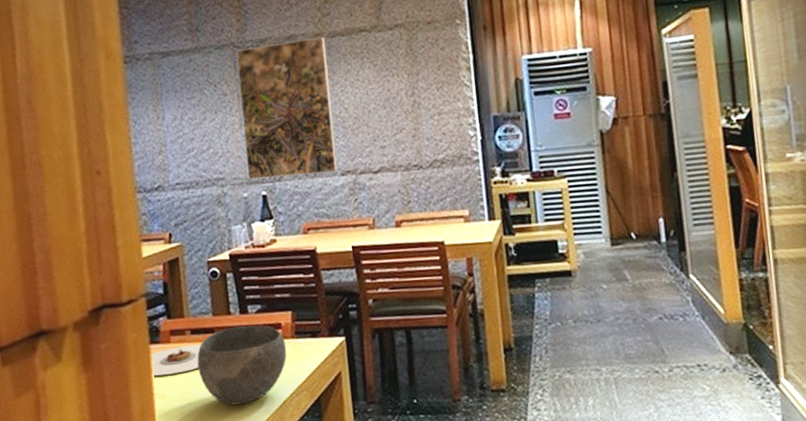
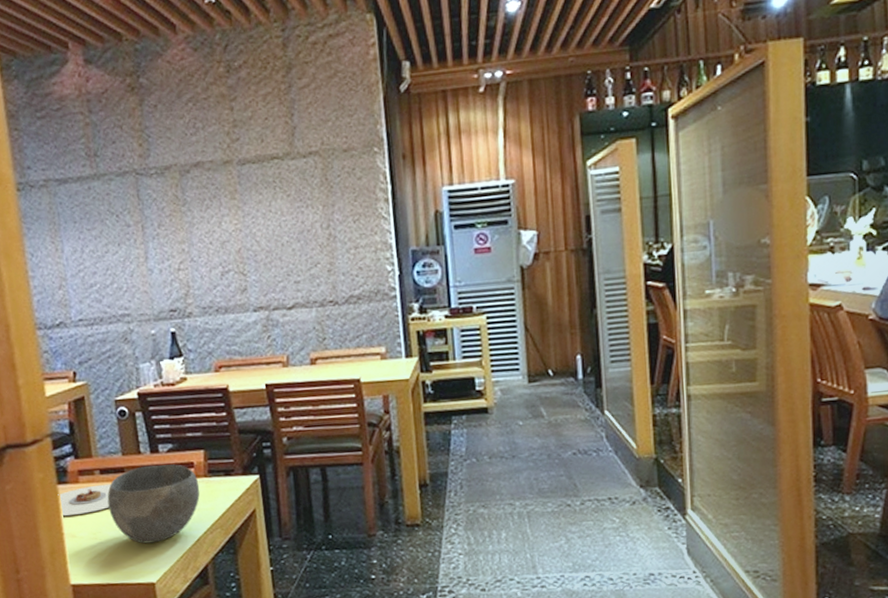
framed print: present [236,37,338,180] -> none [139,164,250,316]

